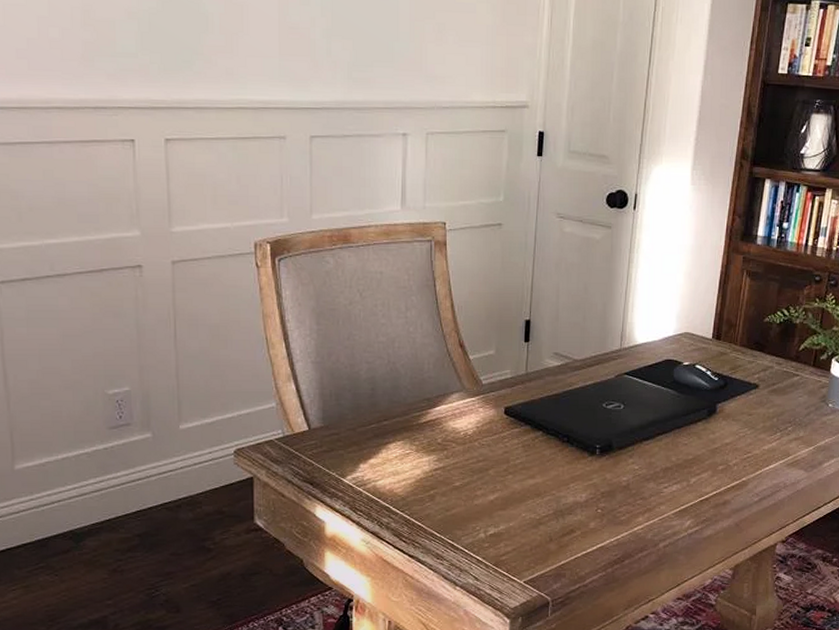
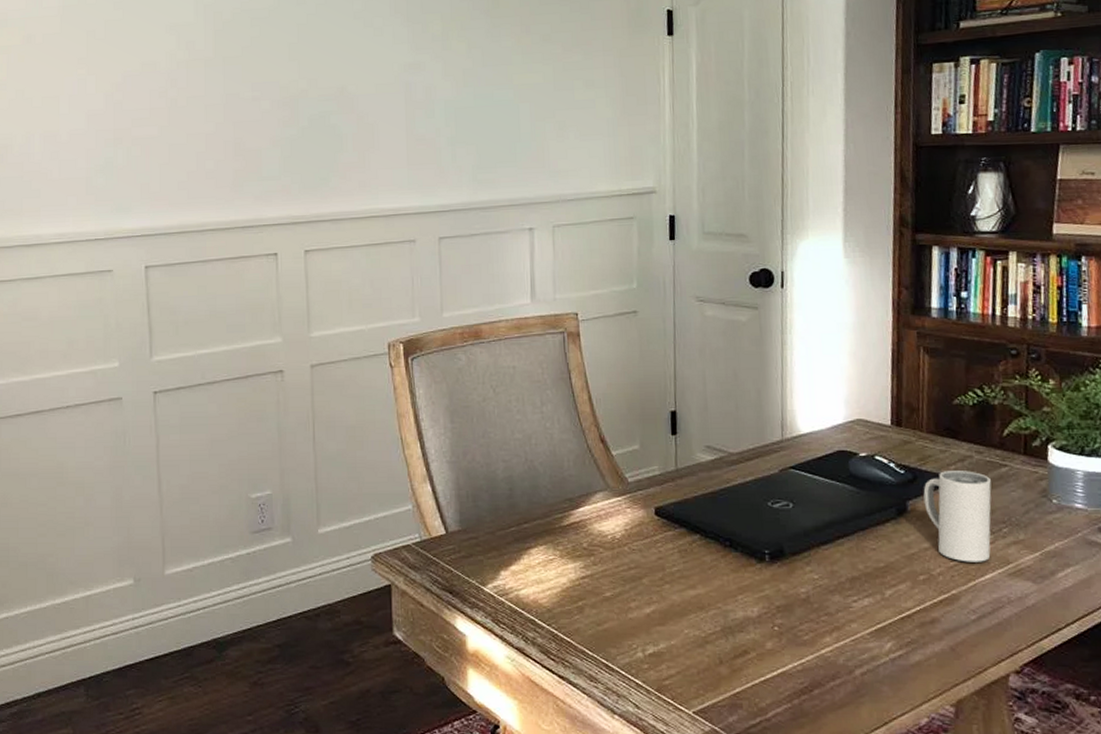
mug: none [730,379,785,455] -> present [923,471,992,562]

